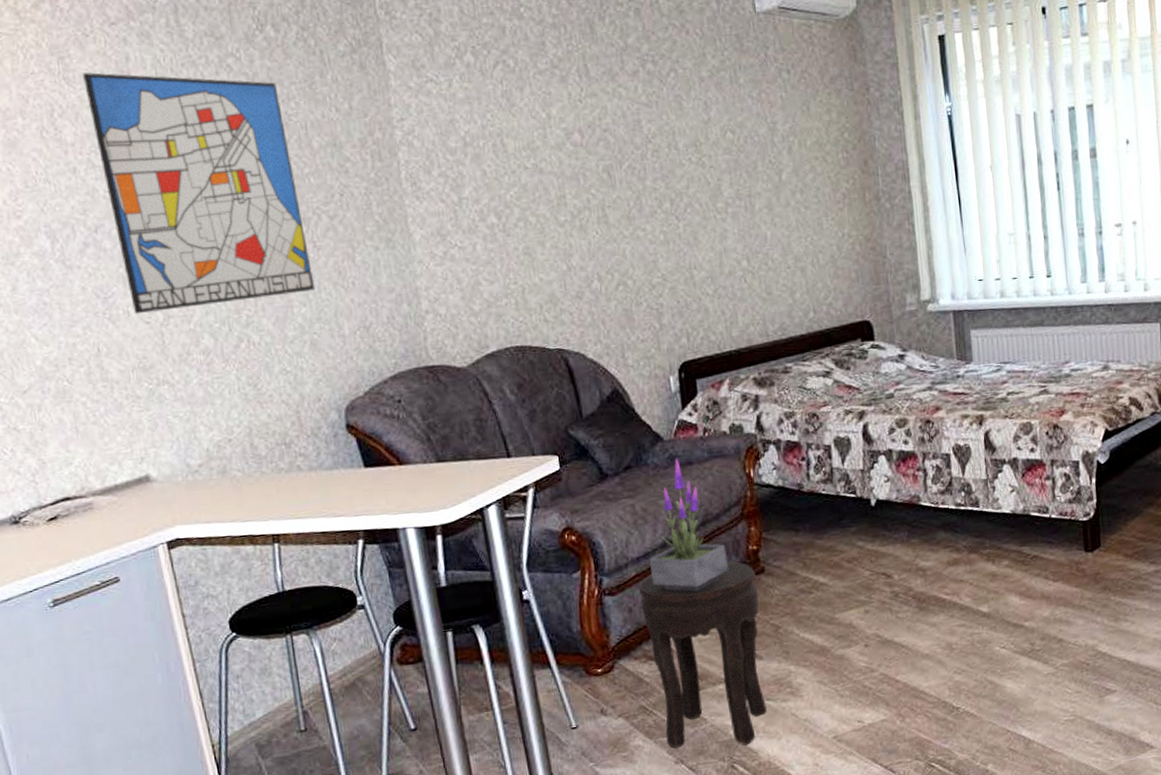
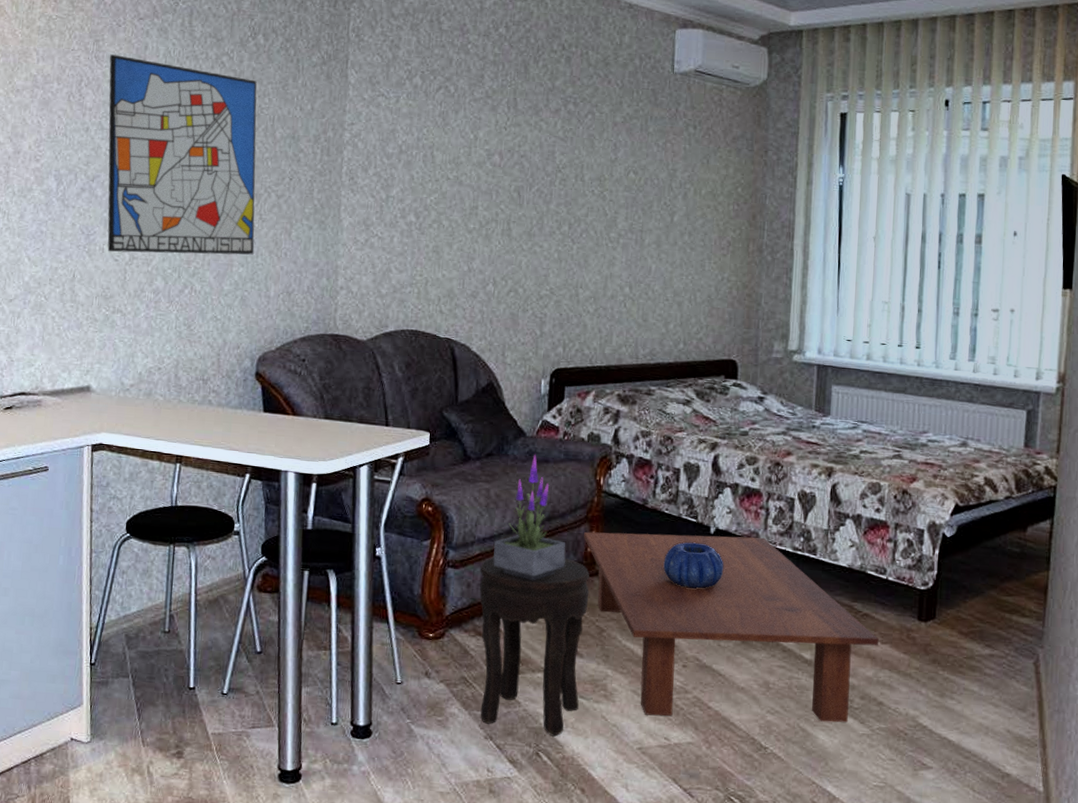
coffee table: none [741,499,1051,703] -> present [583,531,879,722]
decorative bowl: none [829,517,891,567] -> present [663,542,724,589]

